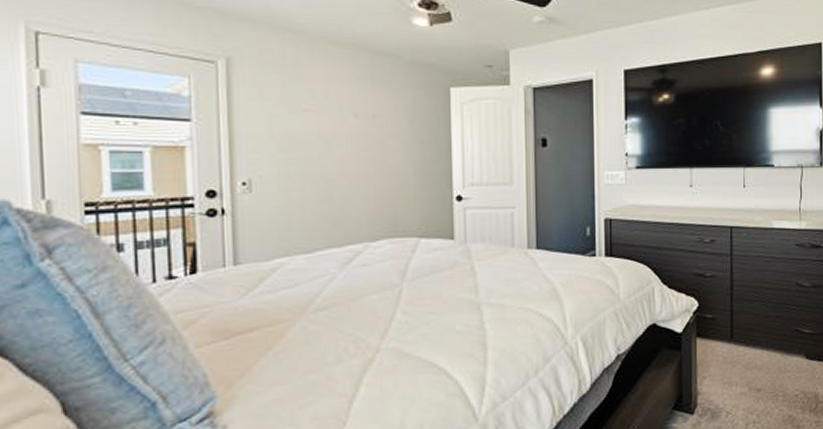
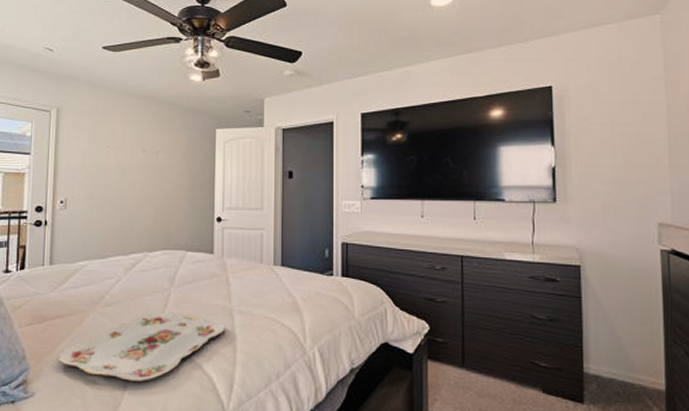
serving tray: none [257,312,473,397] -> present [59,313,226,381]

